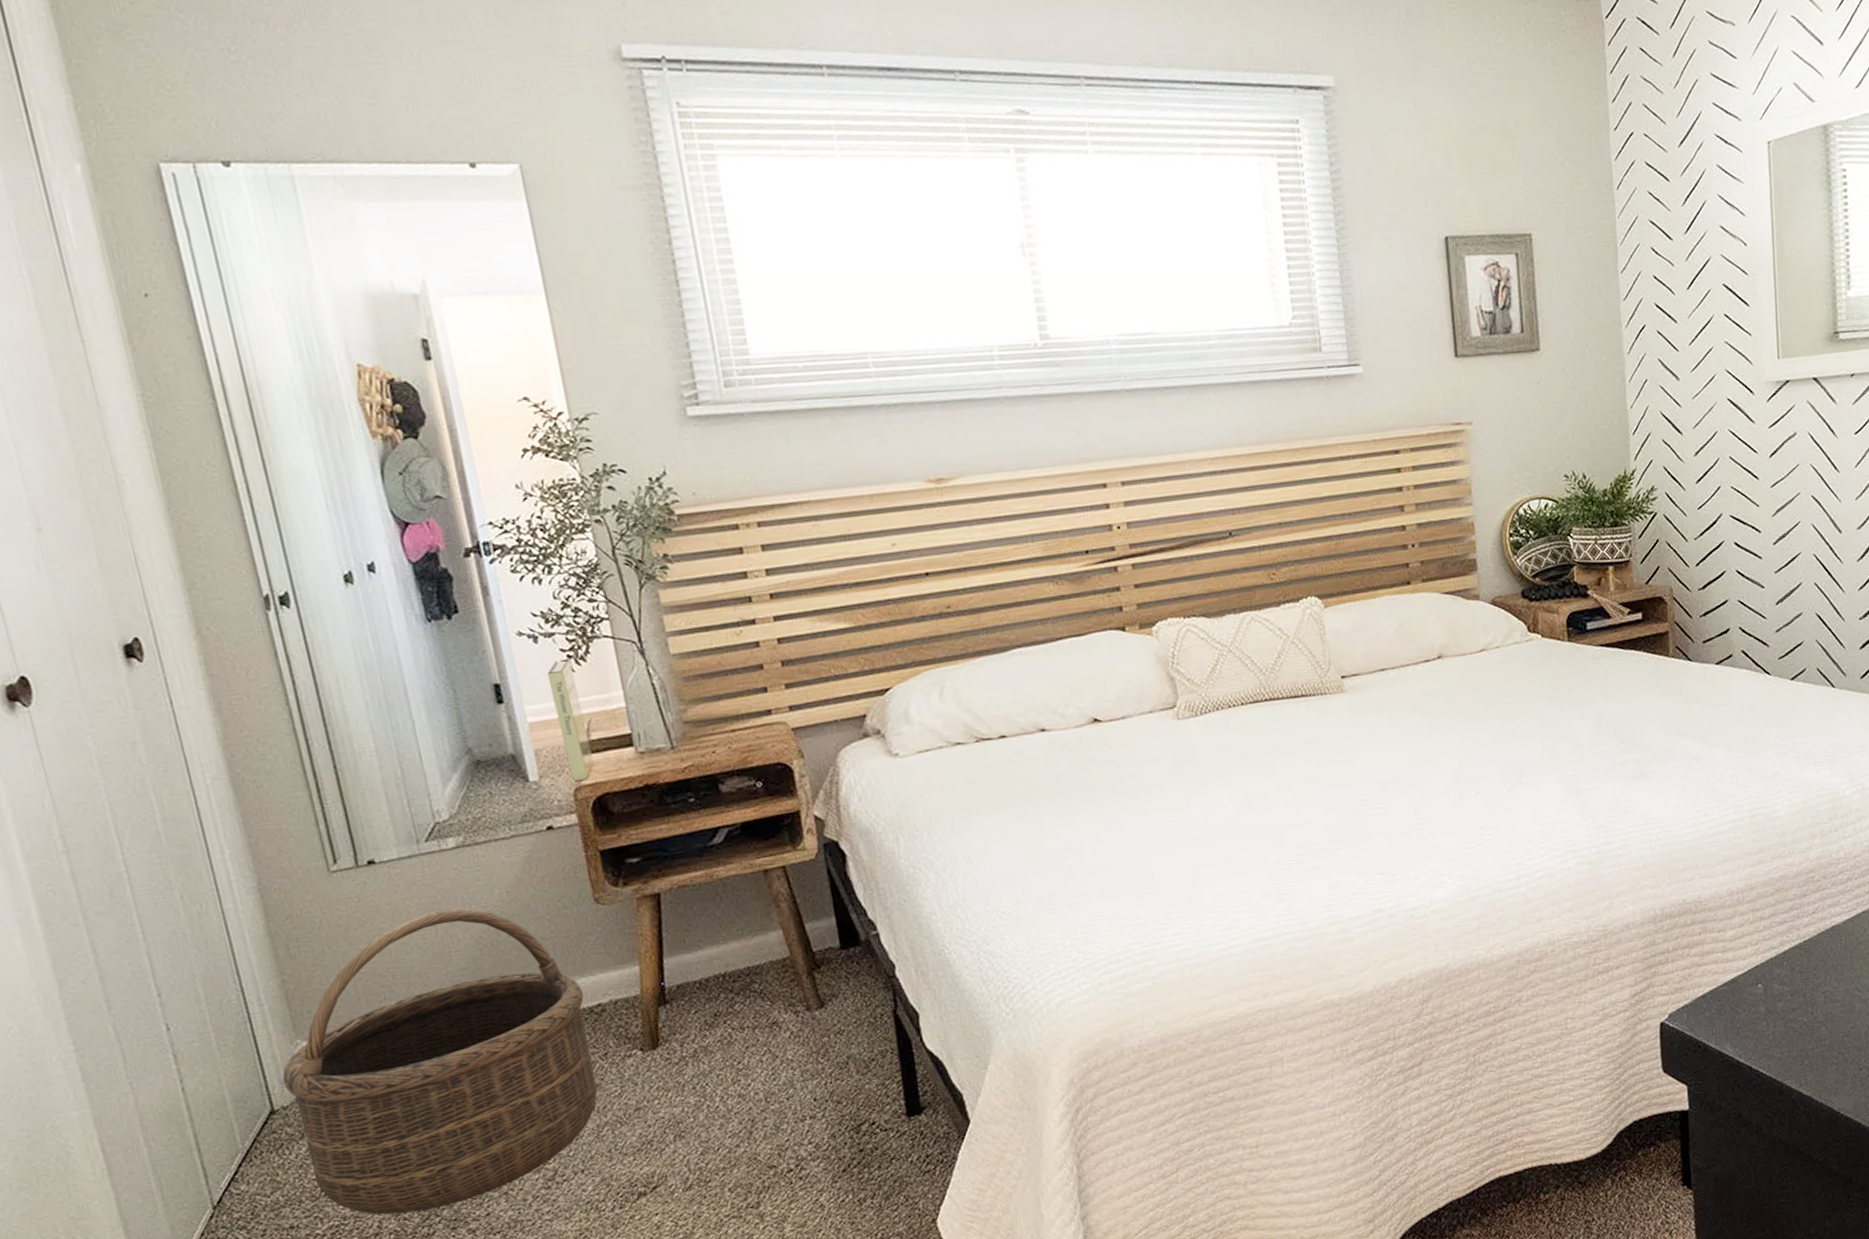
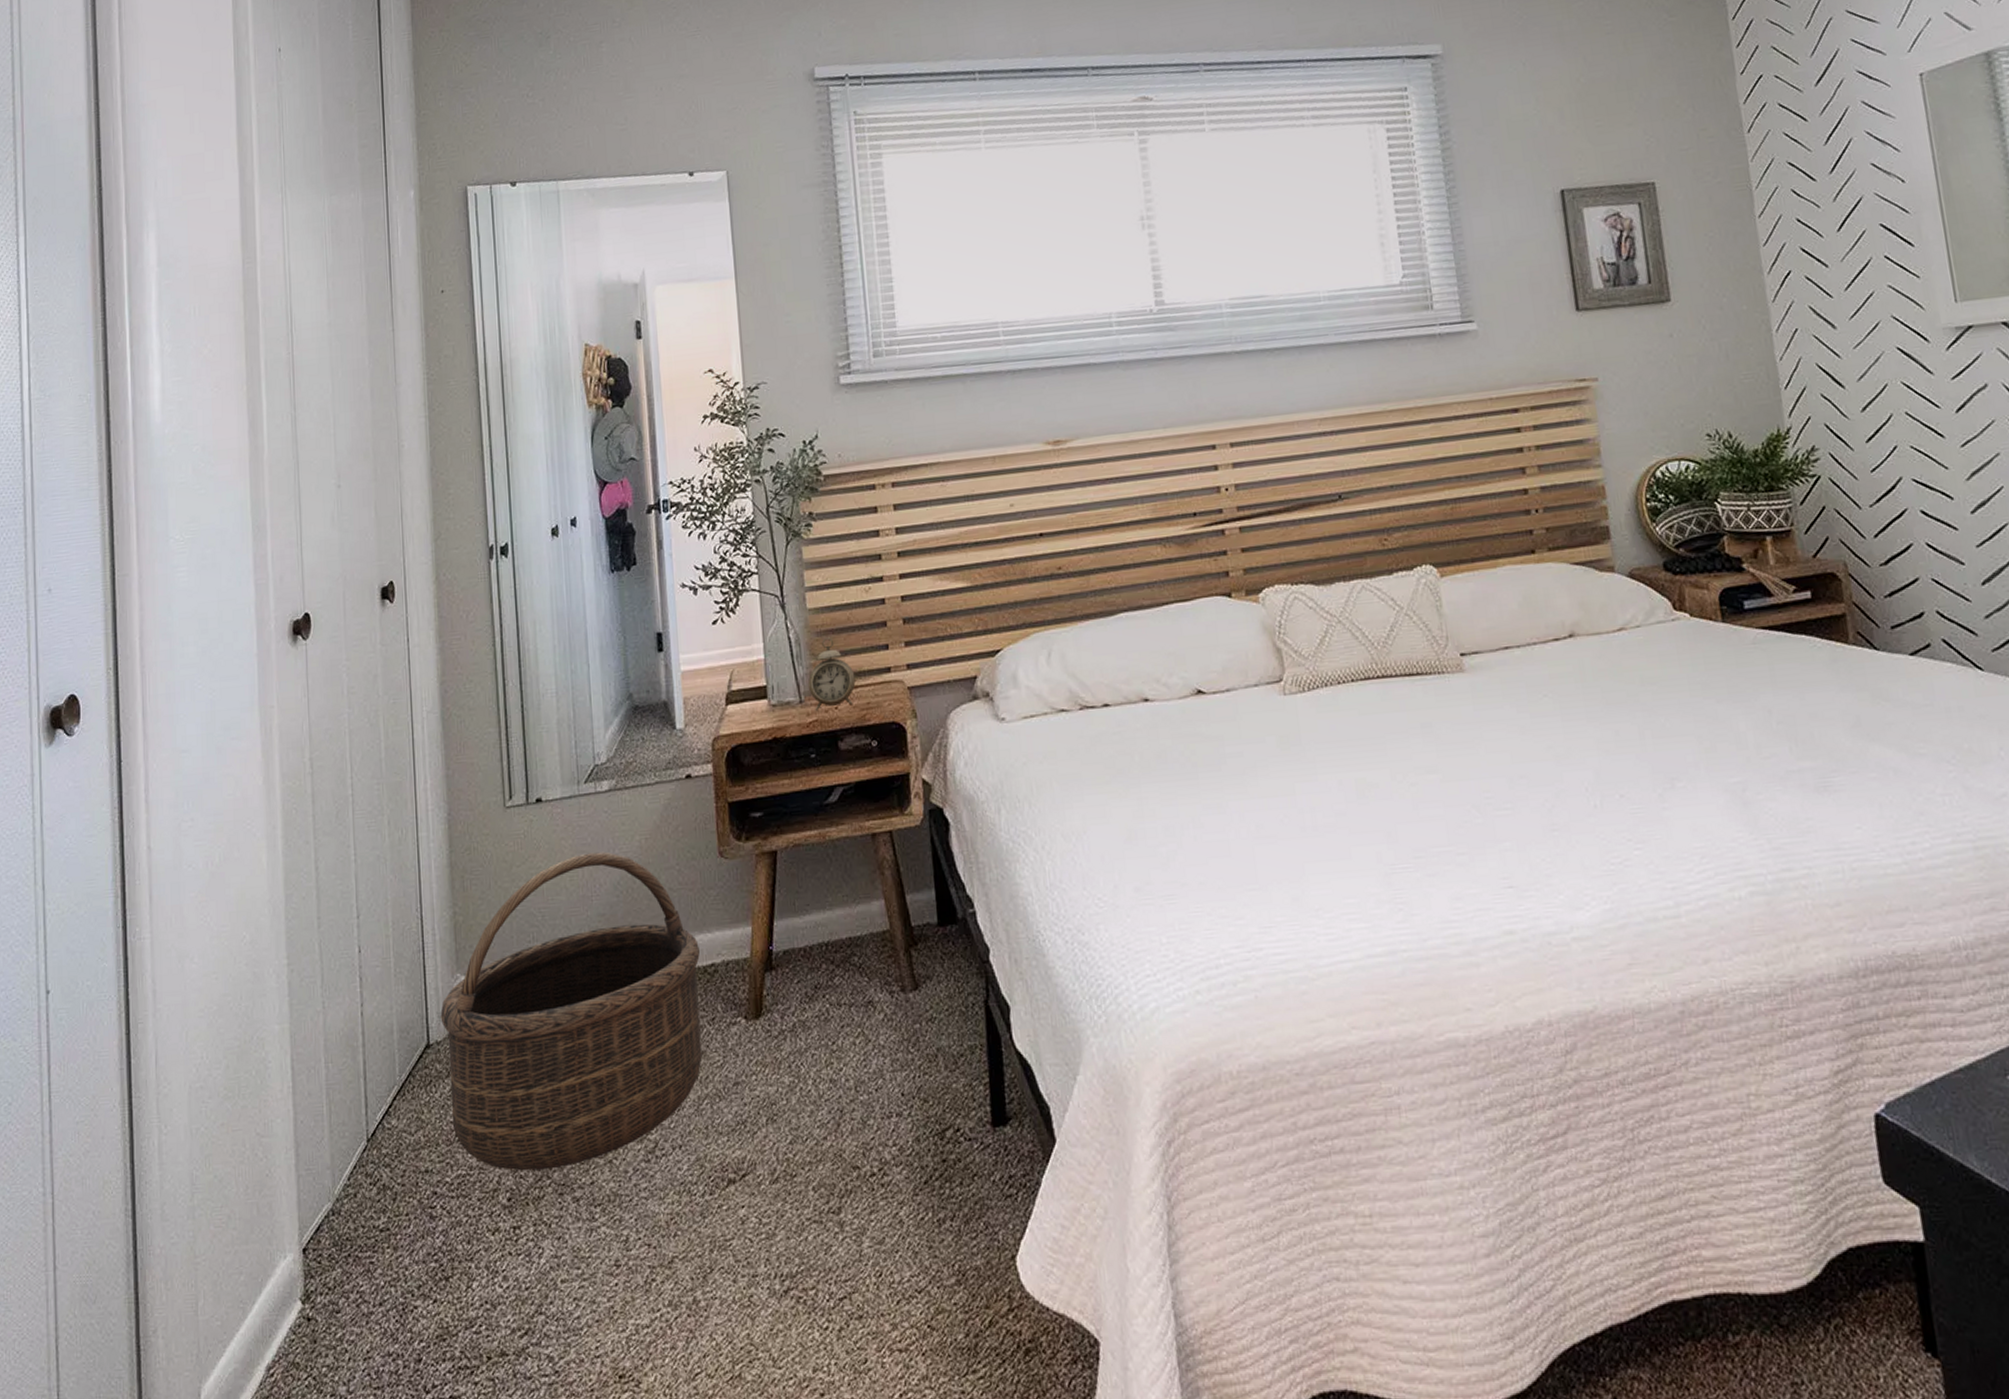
book: present [547,659,594,782] -> none [701,611,732,732]
alarm clock: none [679,682,733,757] -> present [808,637,856,712]

